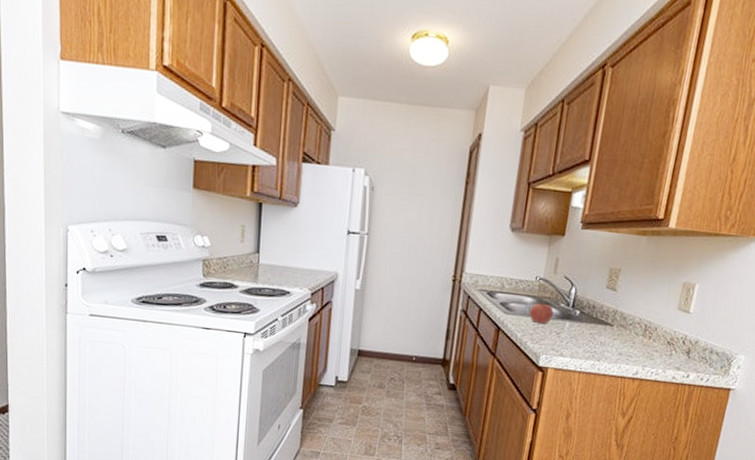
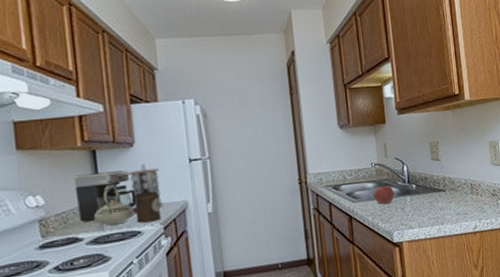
coffee maker: none [237,224,292,274] -> present [73,170,137,222]
teakettle: none [249,240,288,281] -> present [93,184,136,226]
canister: none [287,251,312,286] -> present [134,188,161,223]
spice rack: none [288,225,317,273] -> present [128,163,163,207]

